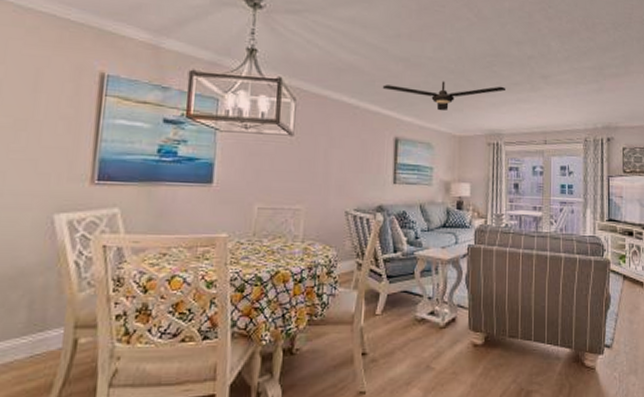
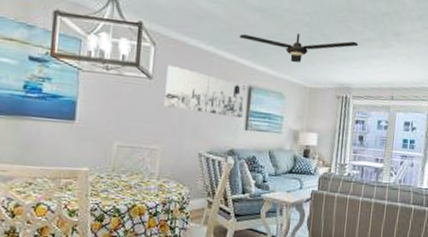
wall art: none [306,119,391,171] -> present [164,64,245,117]

